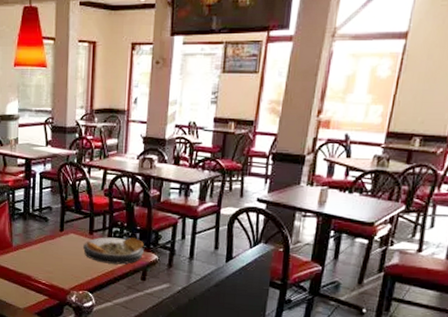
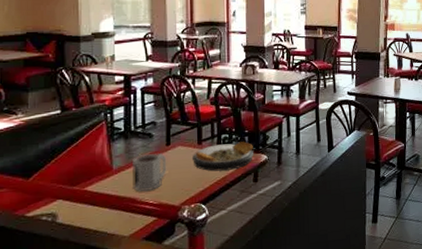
mug: none [28,236,60,271] -> present [131,152,167,191]

